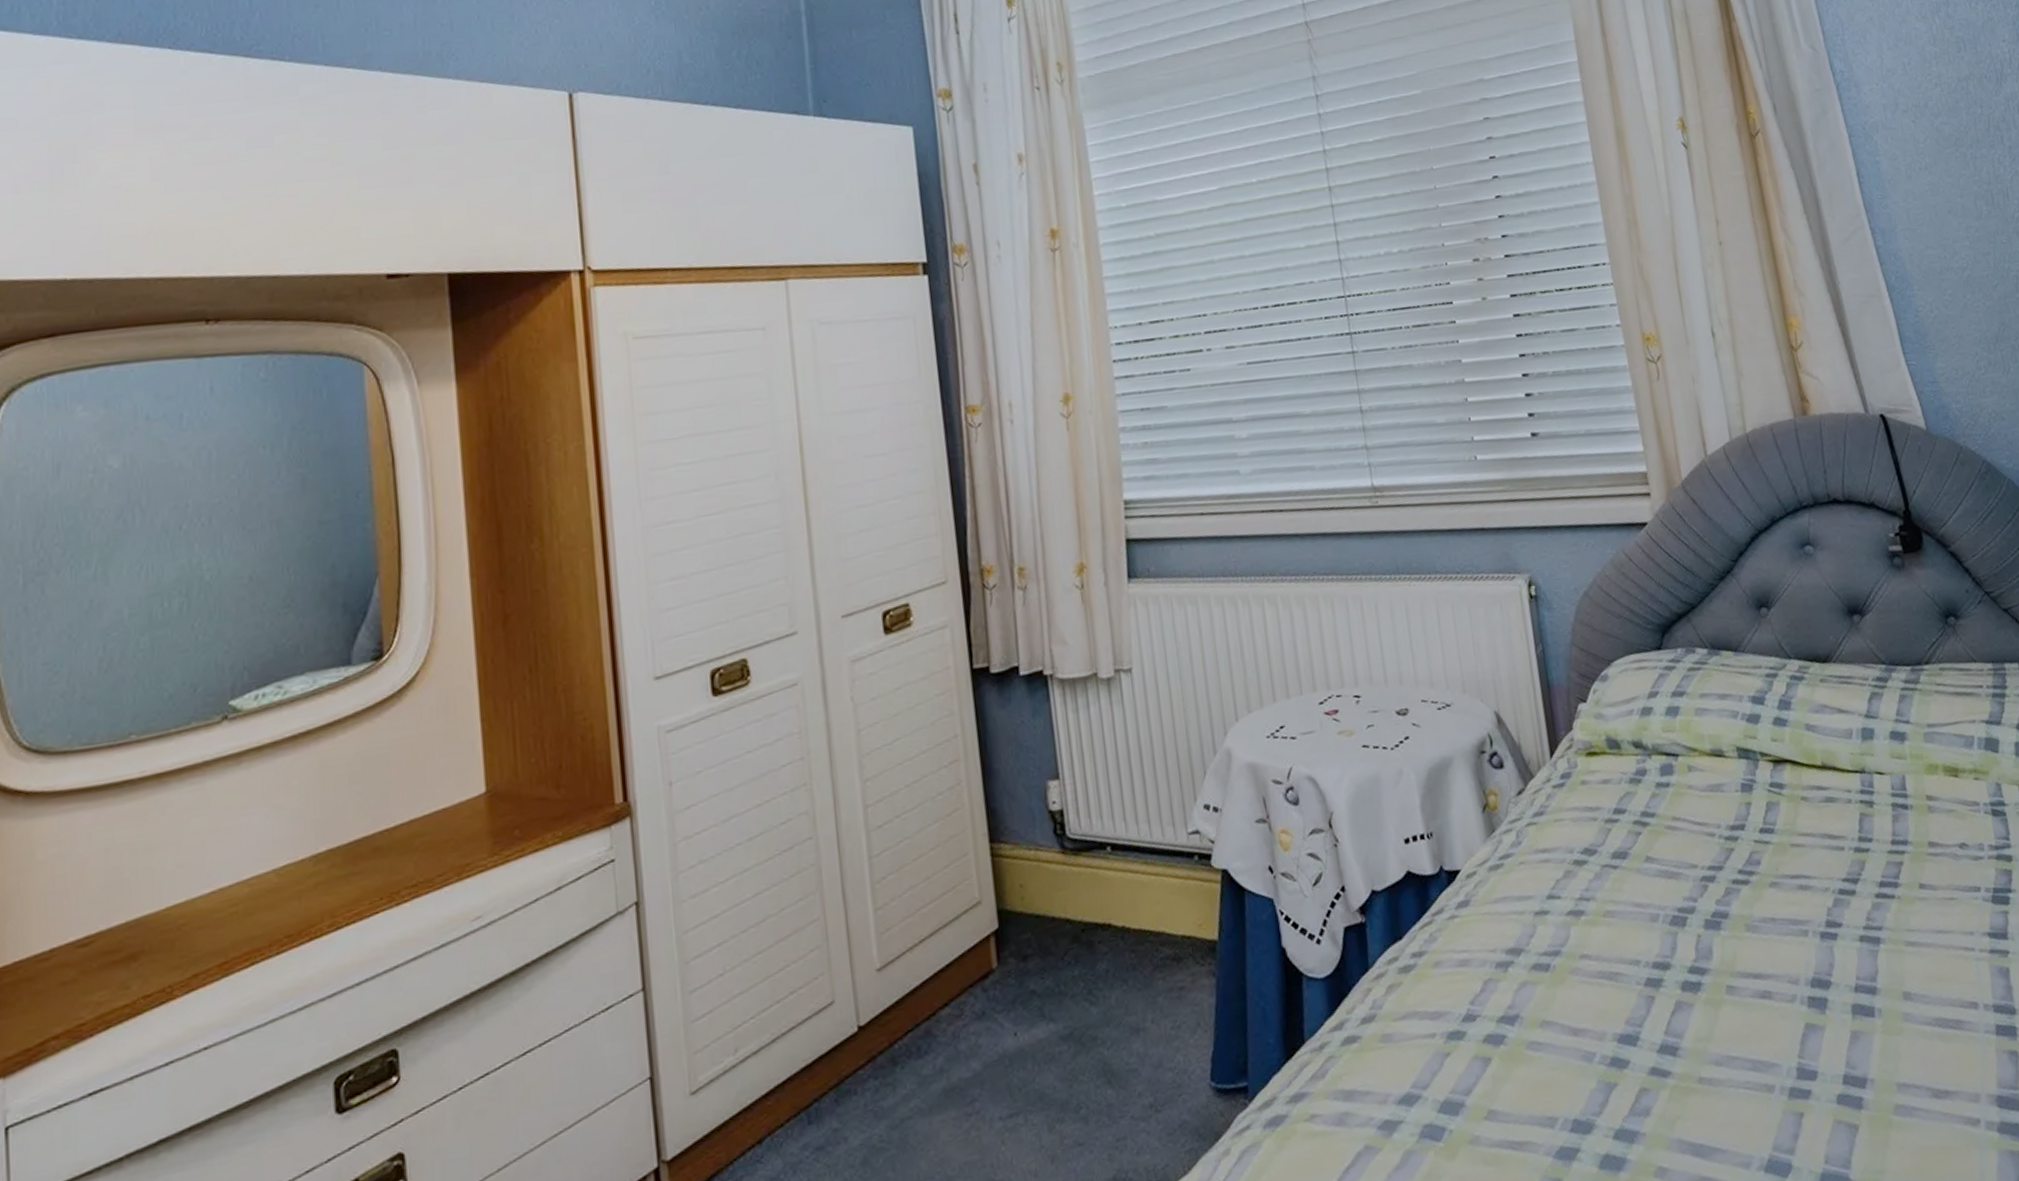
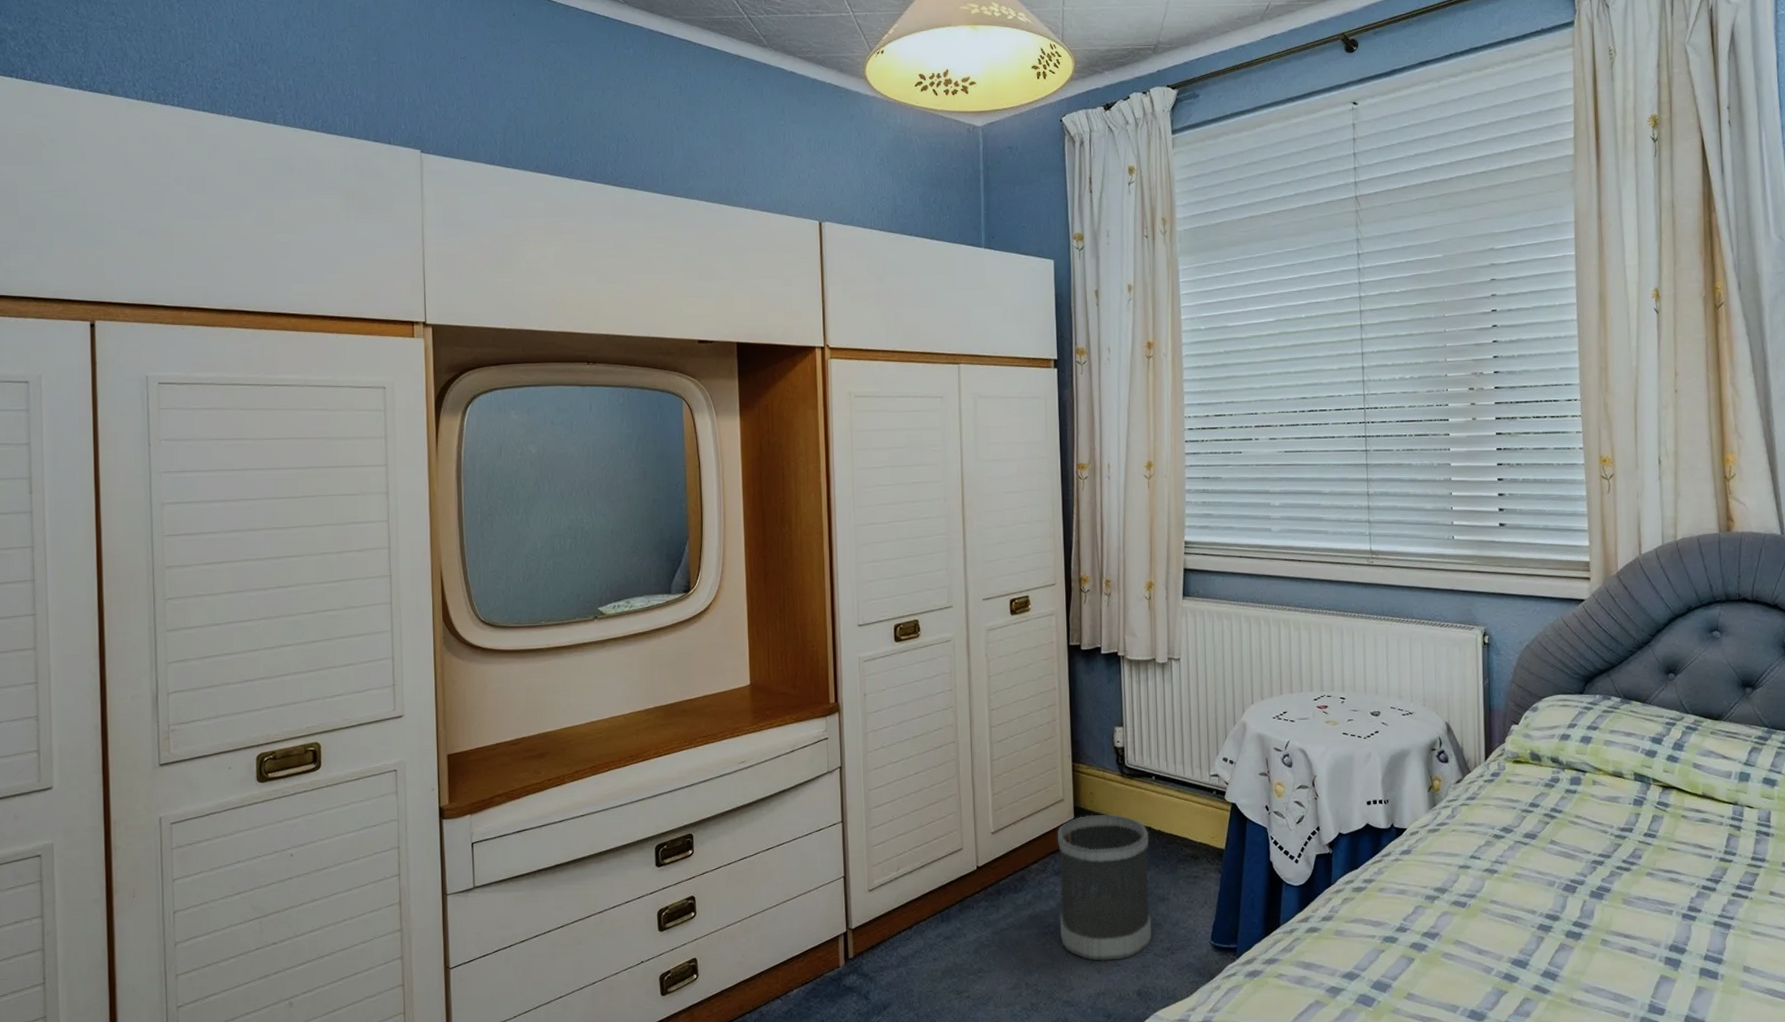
wastebasket: none [976,912,1126,1145] -> present [1058,814,1152,962]

